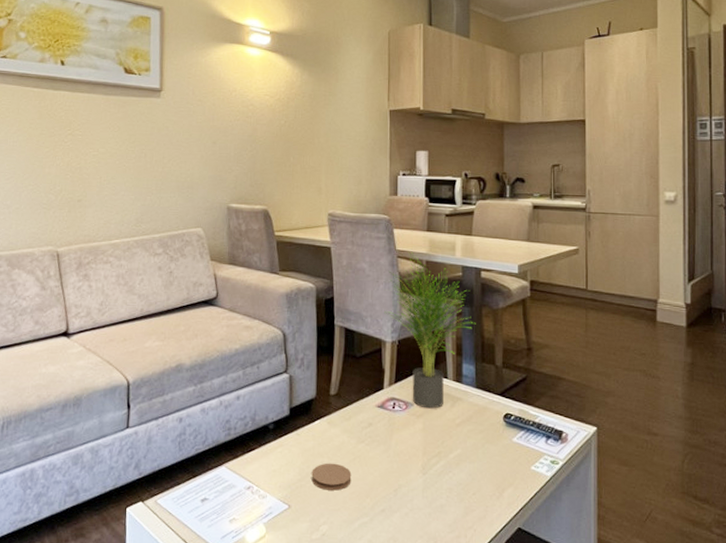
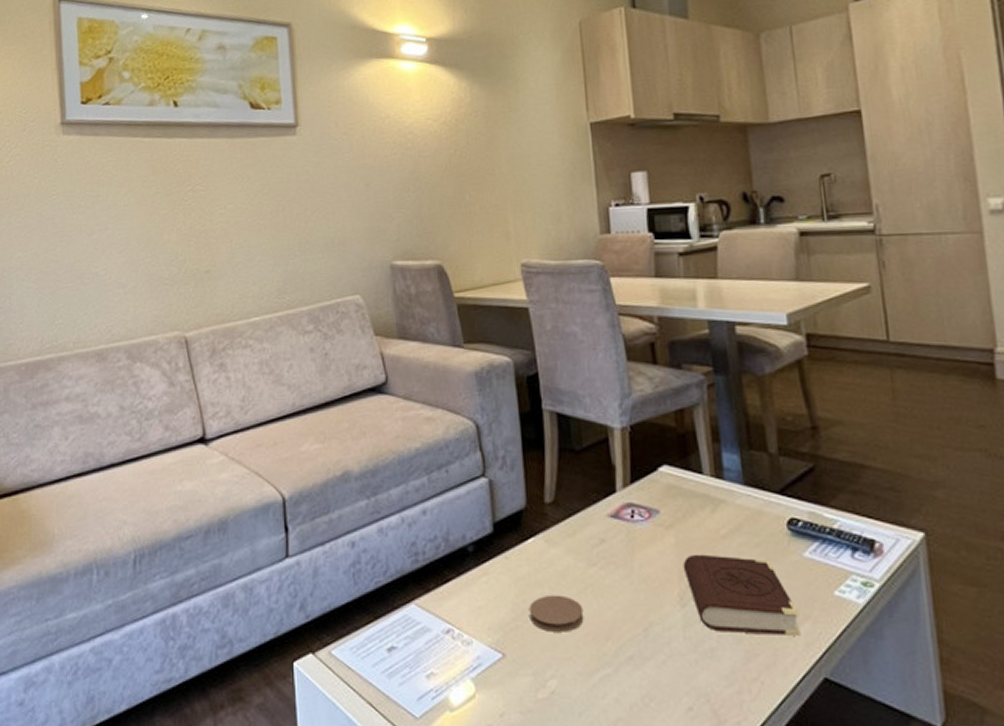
potted plant: present [384,252,473,409] -> none [607,307,731,516]
book: none [427,436,506,497] -> present [683,554,802,636]

